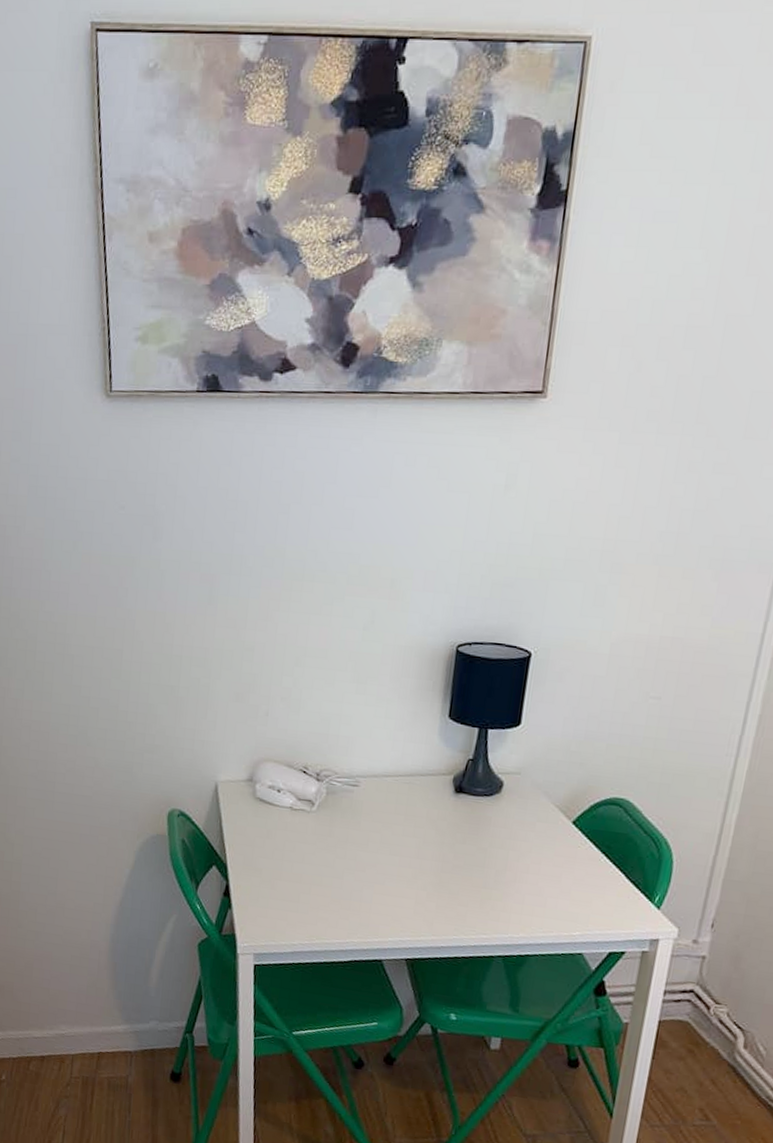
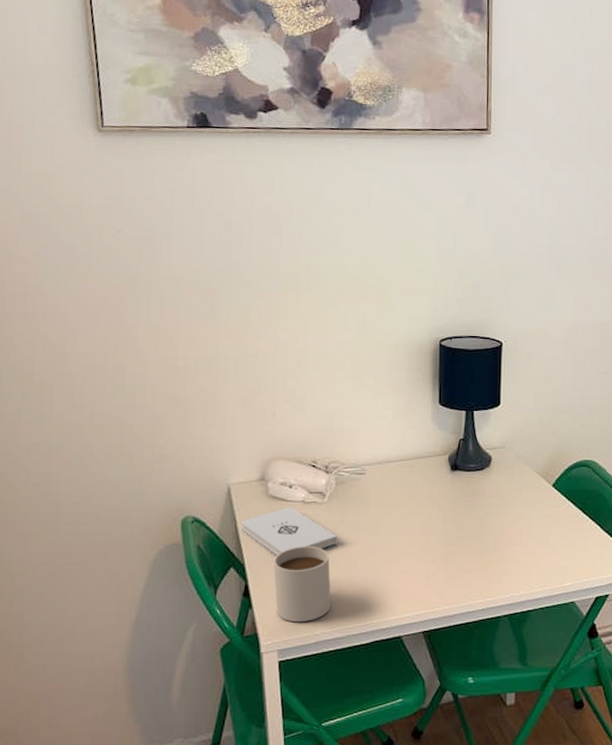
notepad: none [226,811,324,860] -> present [241,506,338,555]
mug: none [255,853,314,930] -> present [274,546,332,623]

